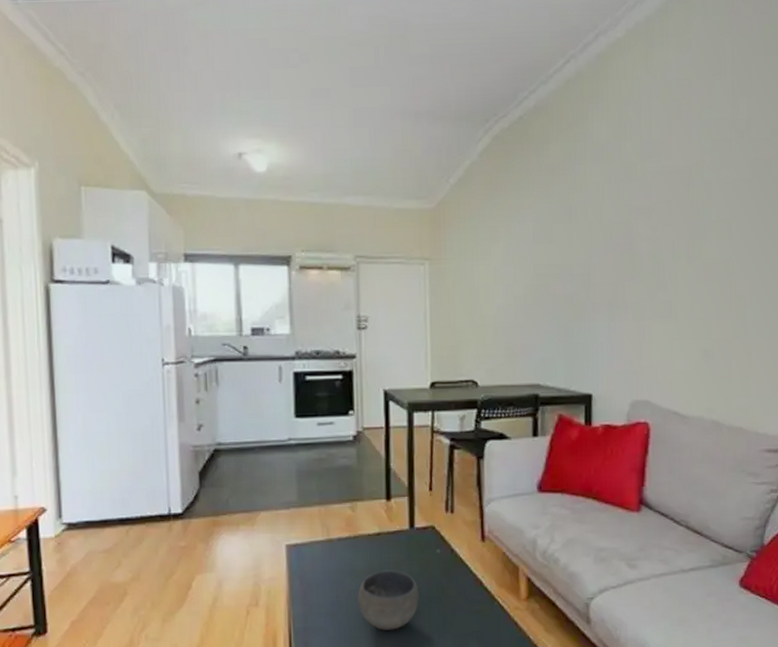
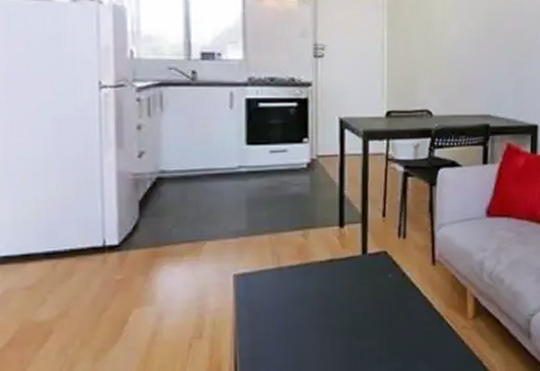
bowl: present [358,570,419,630] -> none [308,295,370,356]

